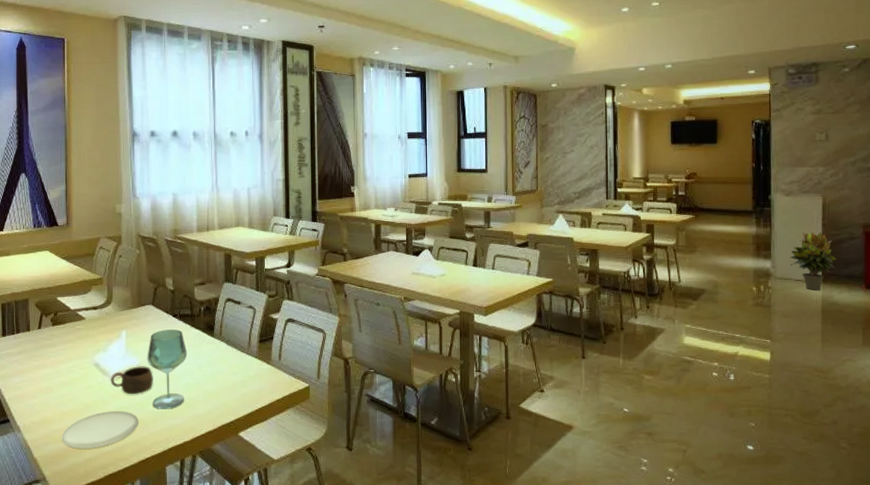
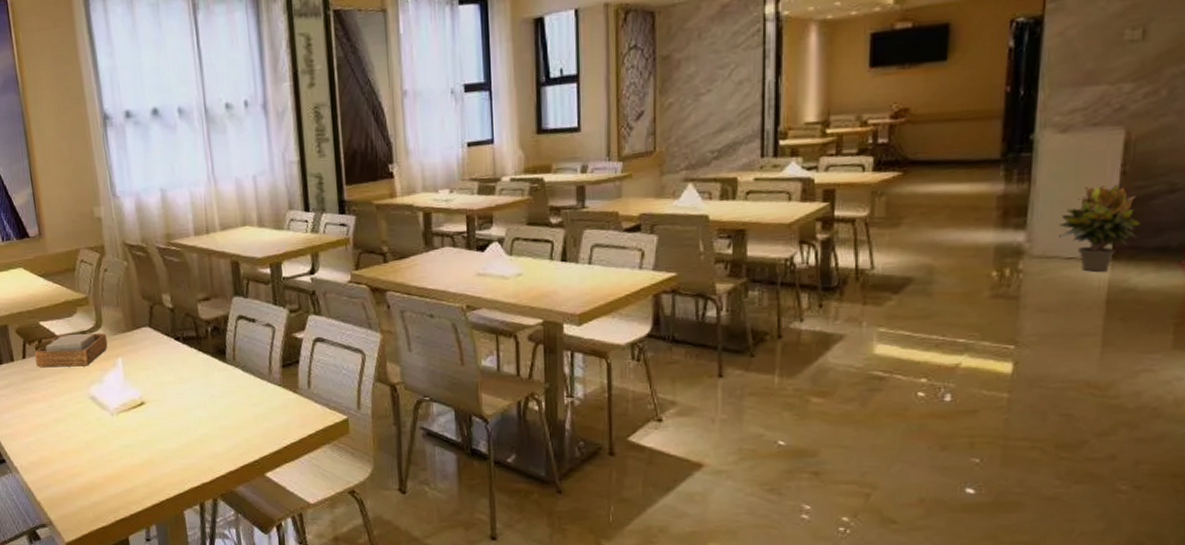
napkin holder: none [50,308,115,337] -> present [35,333,108,368]
plate: present [61,411,139,450] -> none [63,449,148,492]
cup: present [110,366,153,394] -> none [110,398,160,430]
wine glass: present [147,330,188,409] -> none [149,355,198,447]

